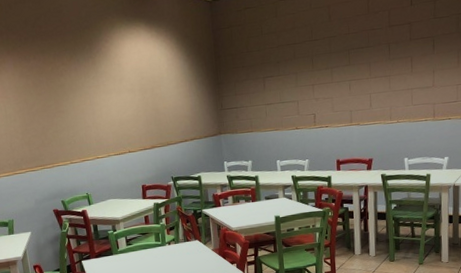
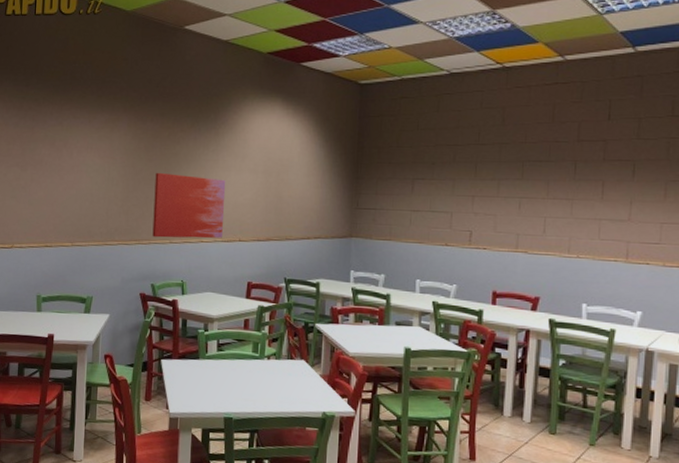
wall art: none [47,101,114,161] -> present [152,172,226,239]

